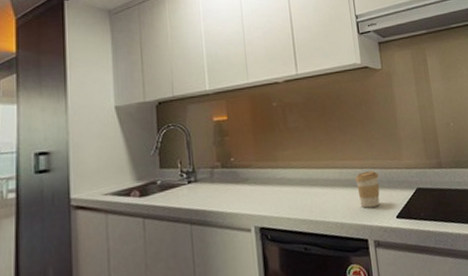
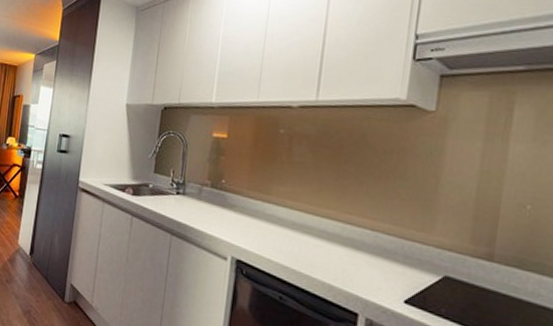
coffee cup: present [355,170,380,208] -> none [359,234,394,281]

